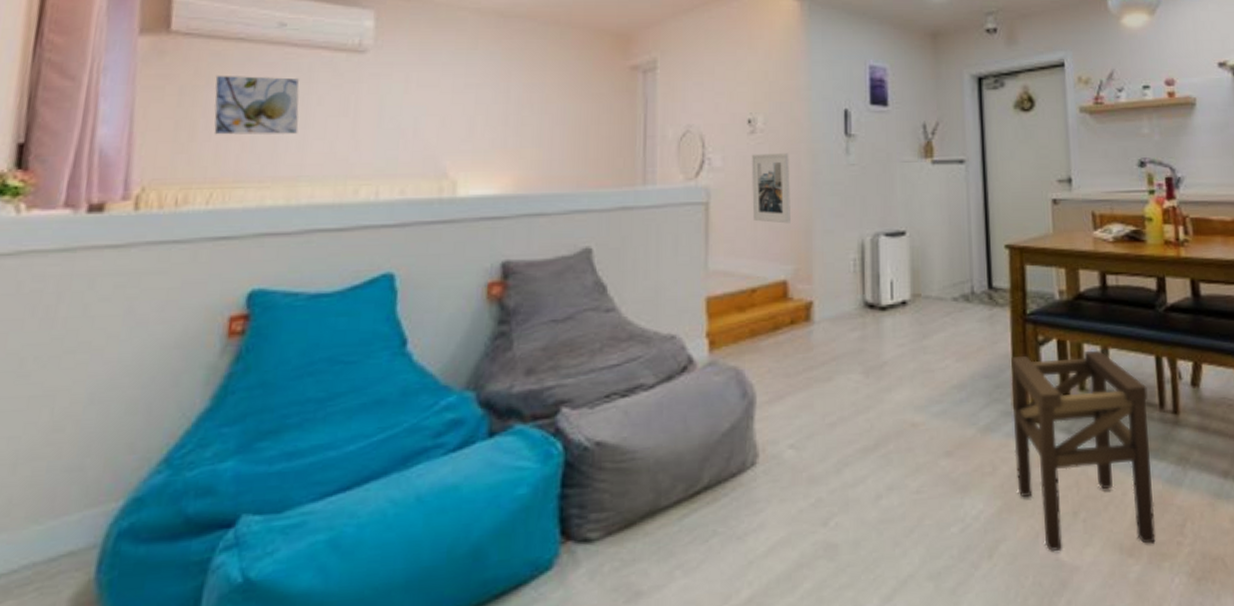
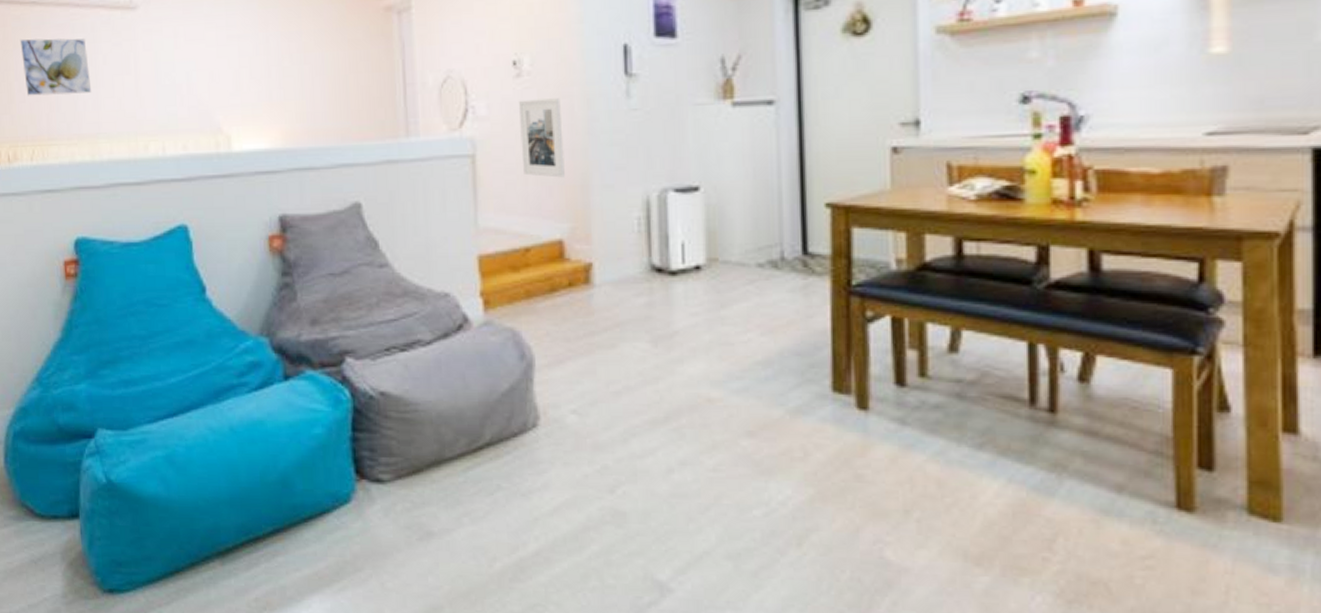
stool: present [1011,350,1156,553] -> none [829,331,1014,555]

